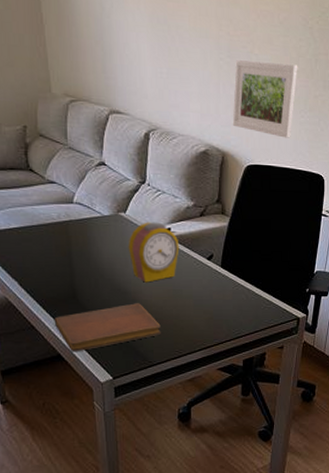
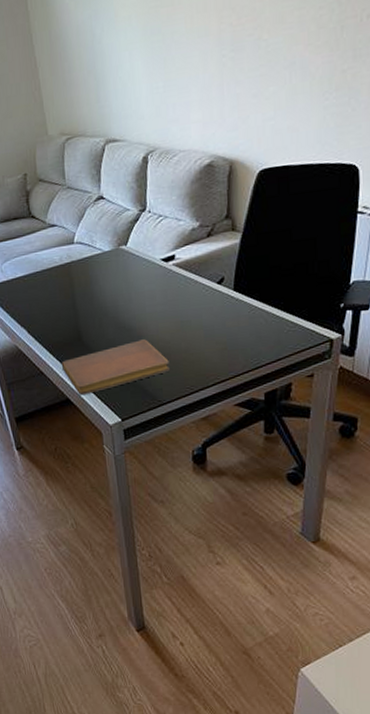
alarm clock: present [128,222,180,283] -> none [130,250,186,317]
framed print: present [232,59,298,138] -> none [240,39,319,130]

